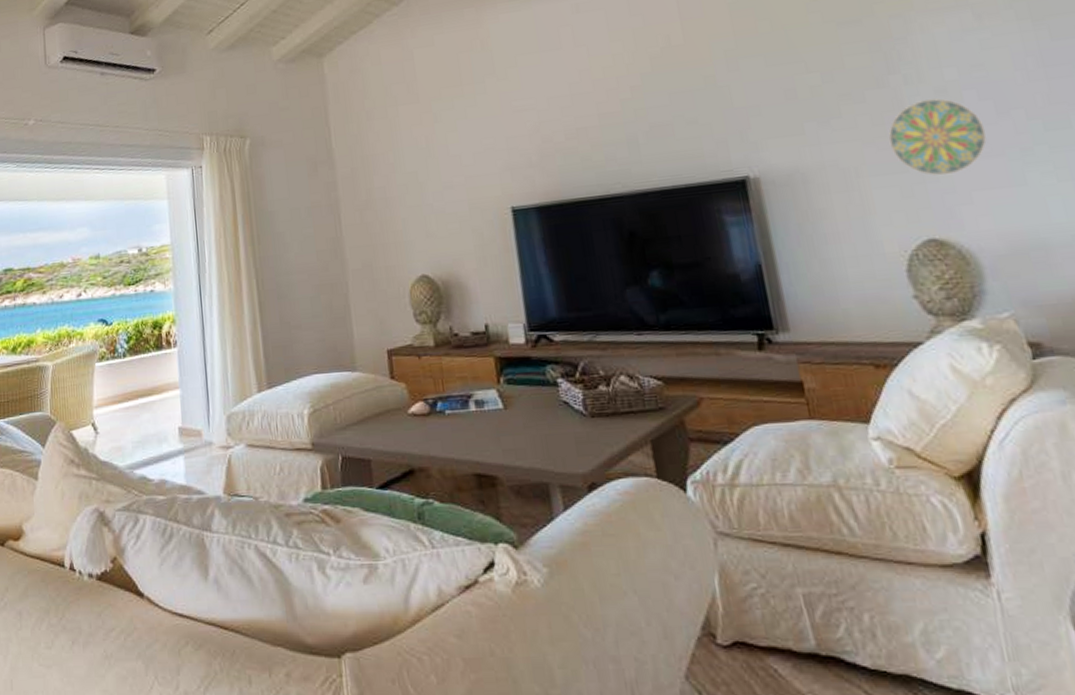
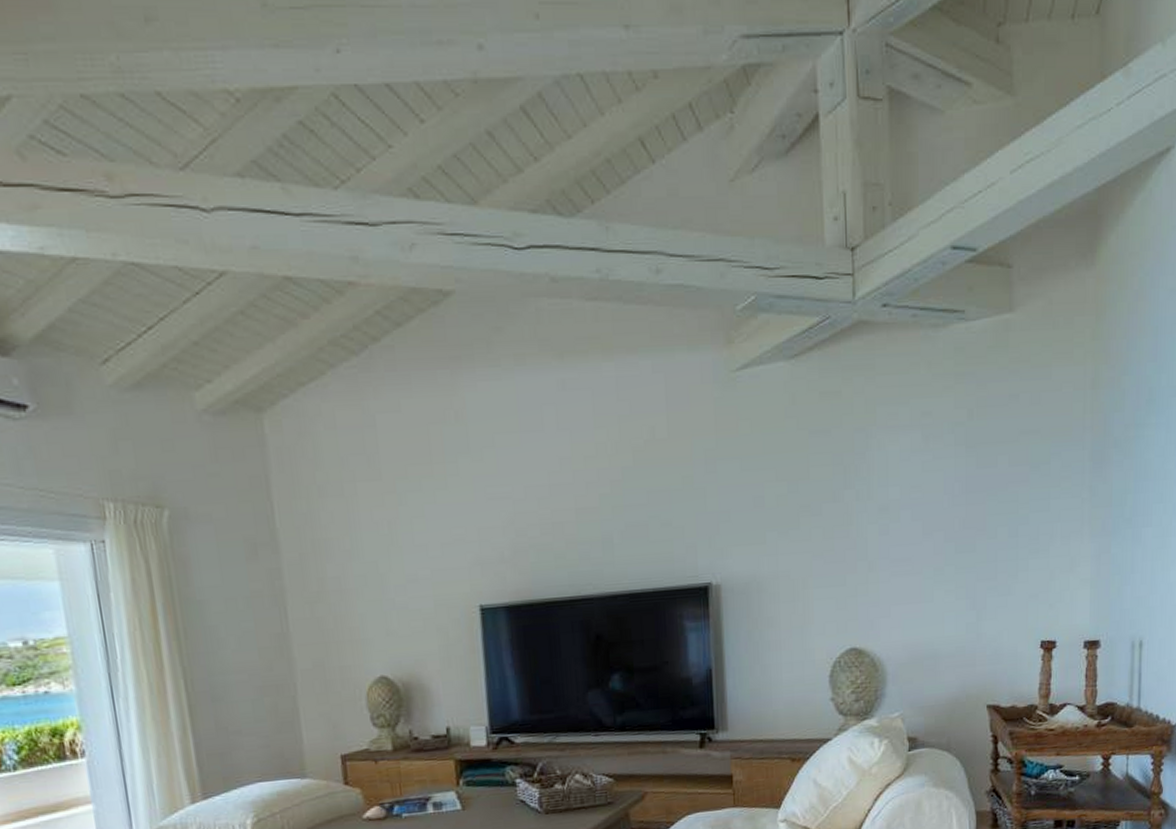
decorative plate: present [888,98,987,176] -> none [834,516,912,590]

